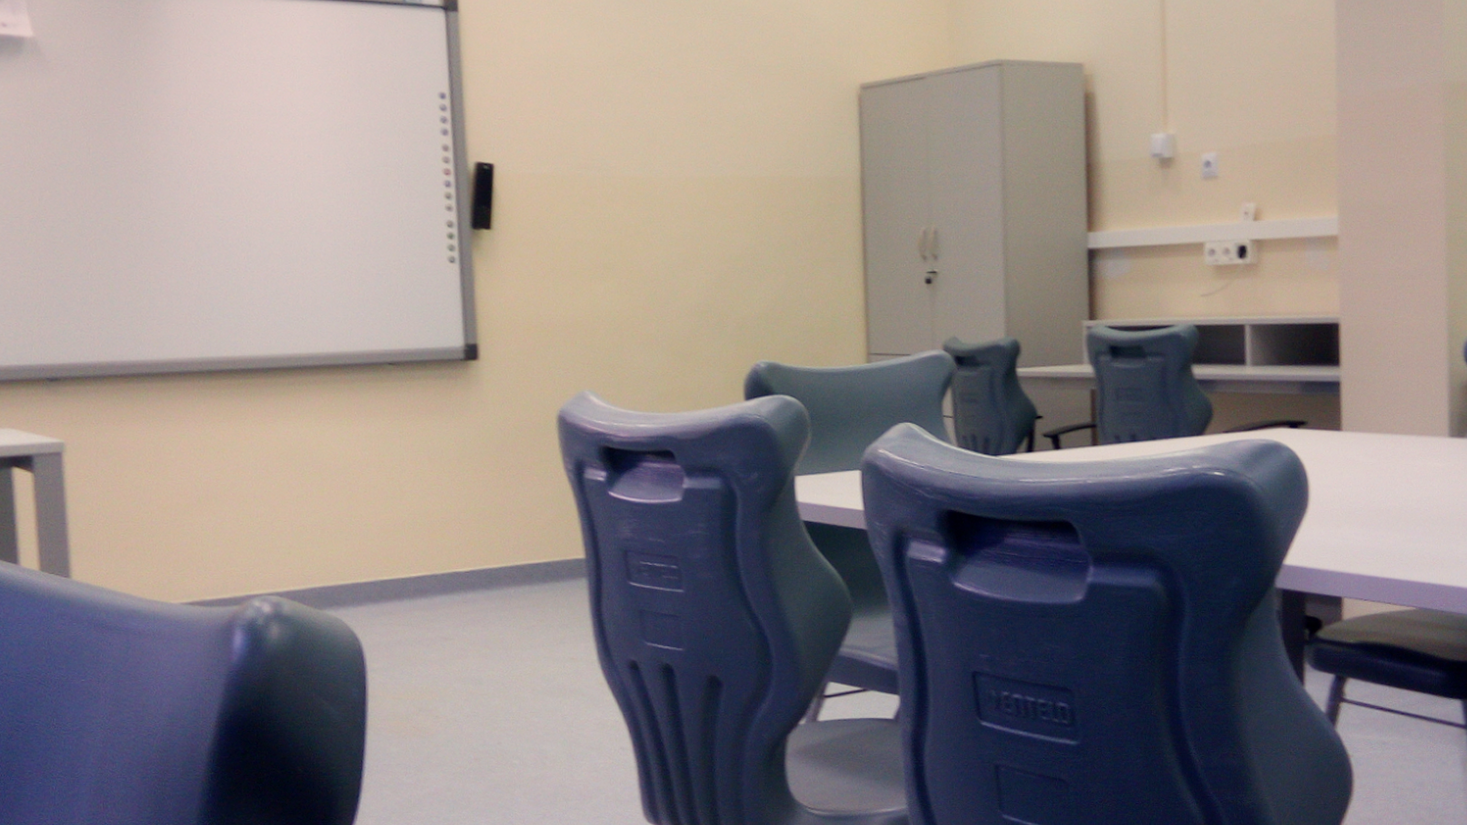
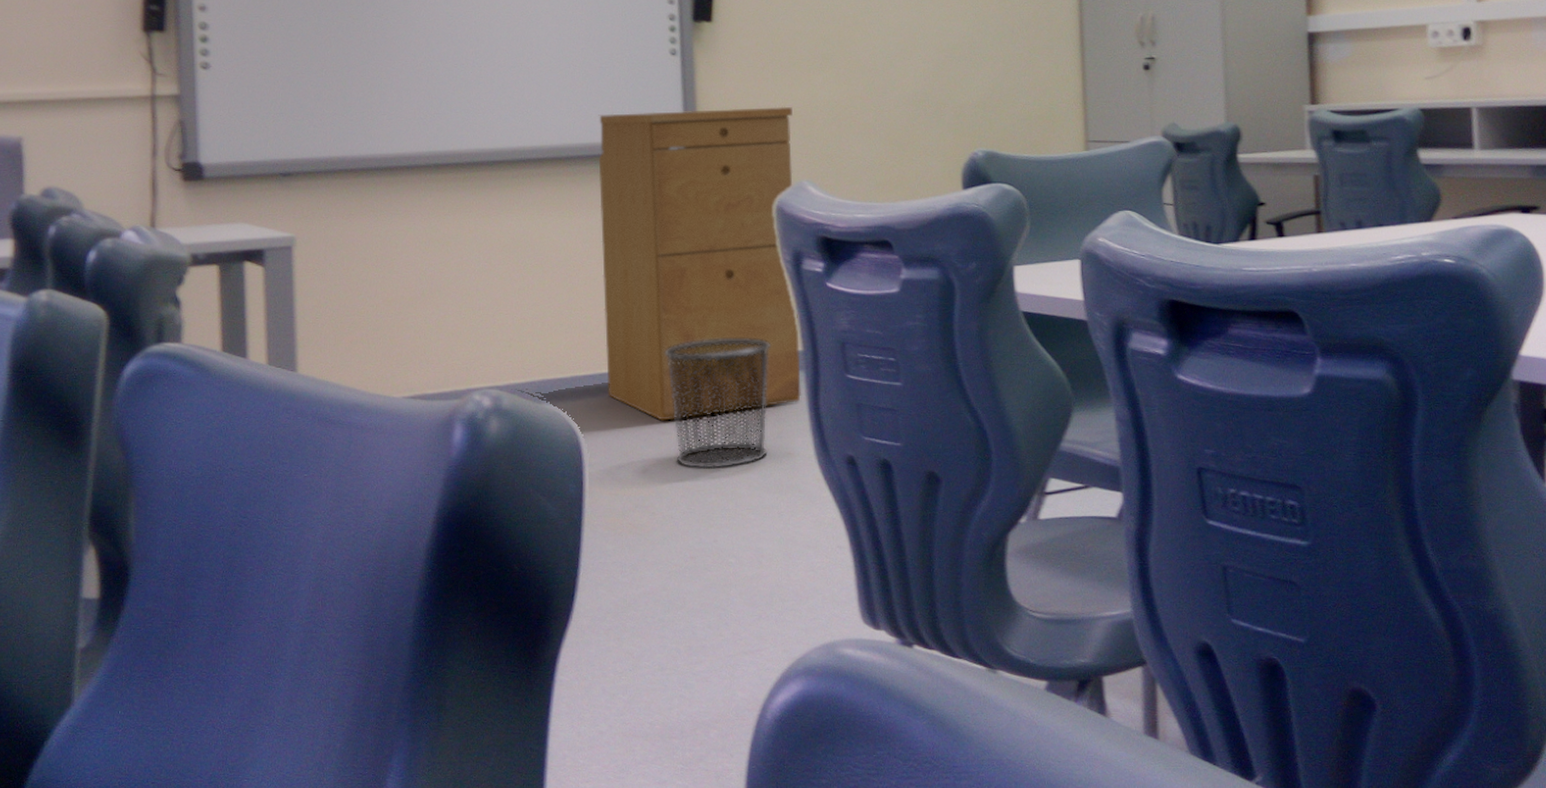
filing cabinet: none [375,315,584,627] -> present [598,106,801,421]
waste bin: none [446,546,553,674] -> present [664,338,770,469]

